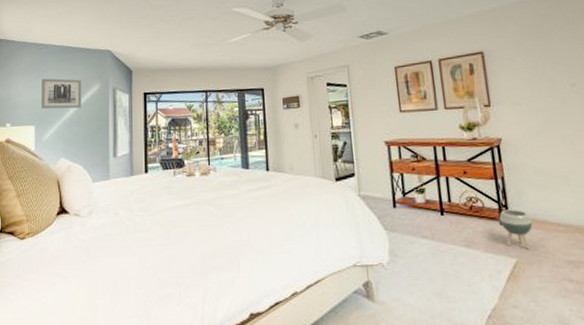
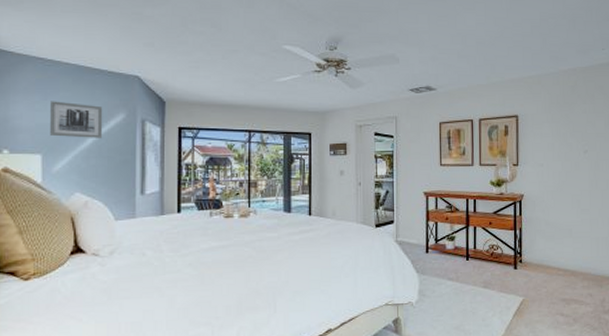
planter: present [499,209,533,250] -> none [514,256,539,290]

